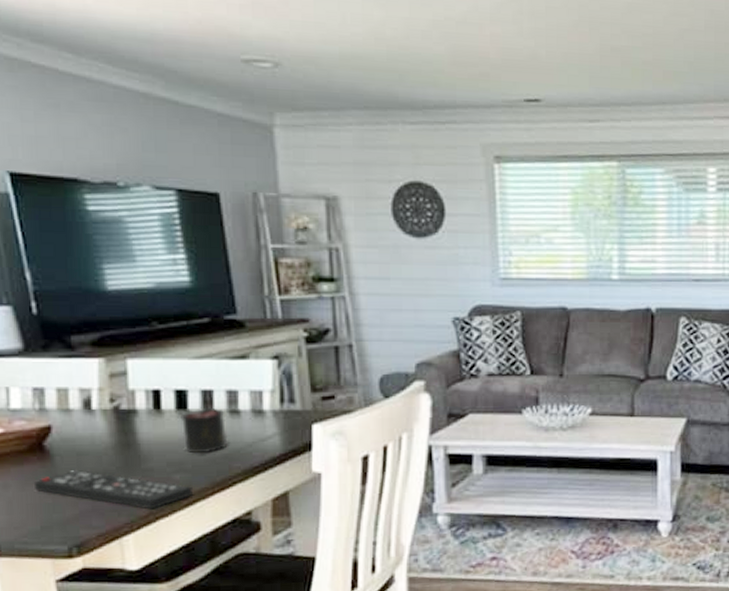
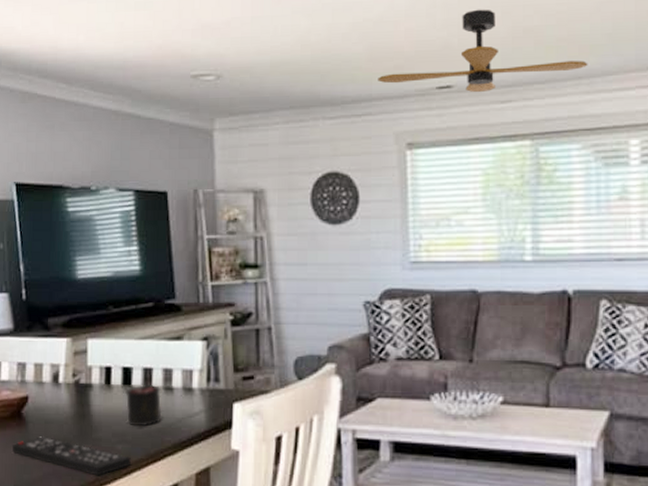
ceiling fan: none [462,21,672,110] -> present [378,9,588,93]

